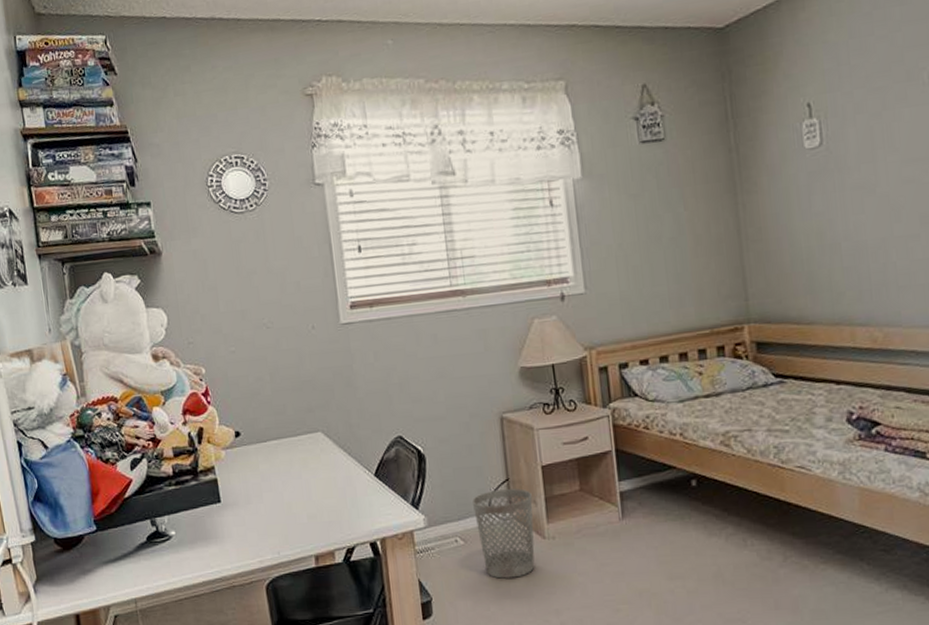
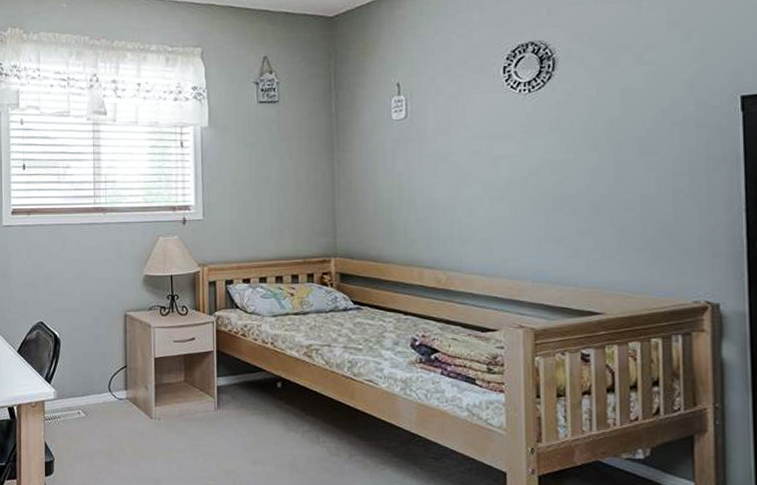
wastebasket: present [473,488,535,579] -> none [96,374,145,449]

